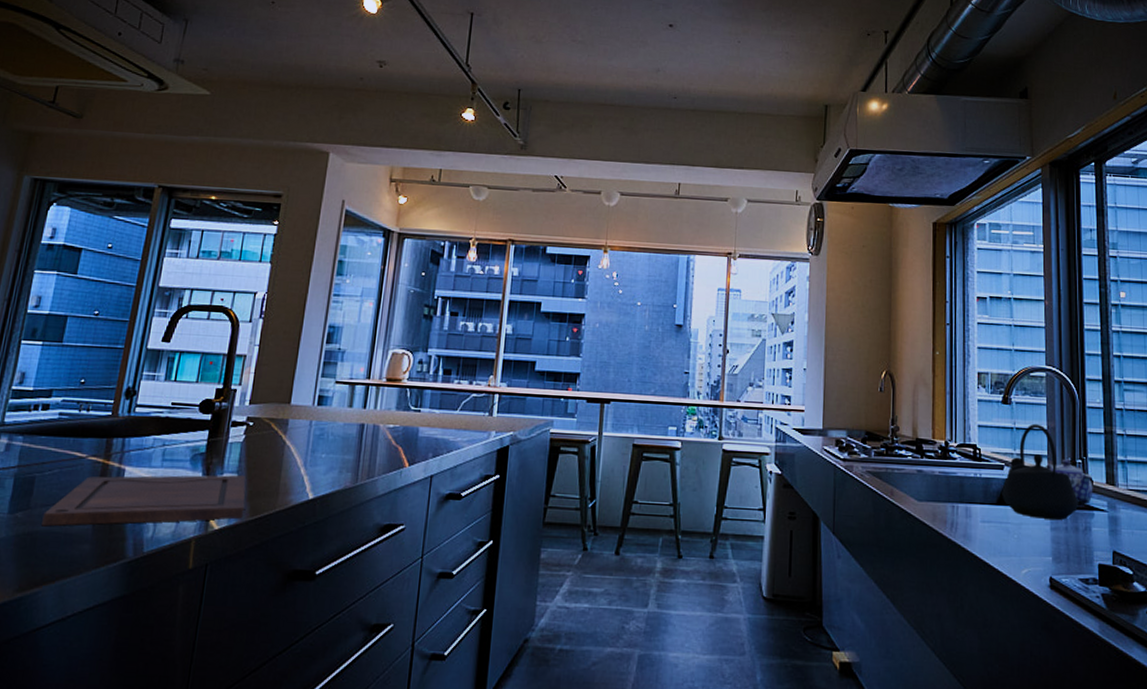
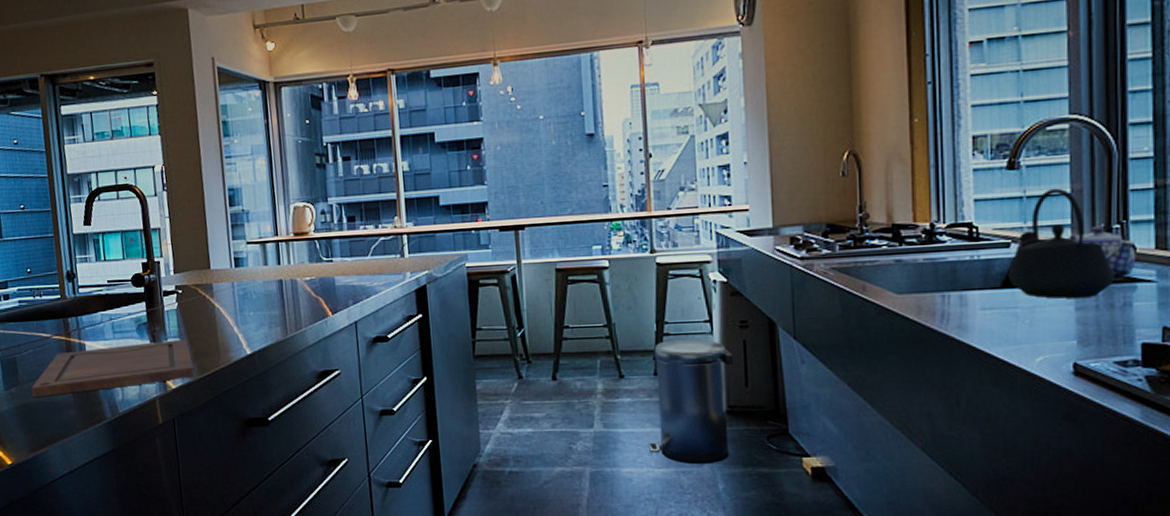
pedal bin: none [696,524,780,653] -> present [647,339,733,465]

